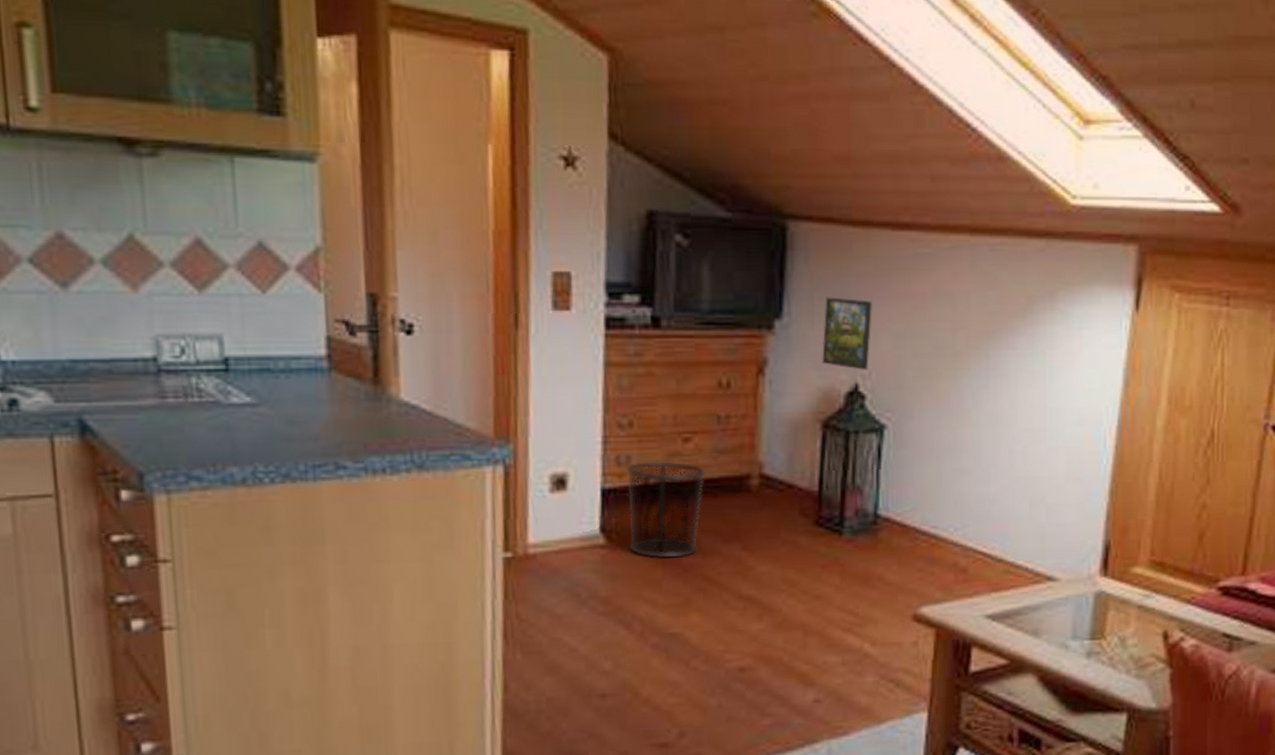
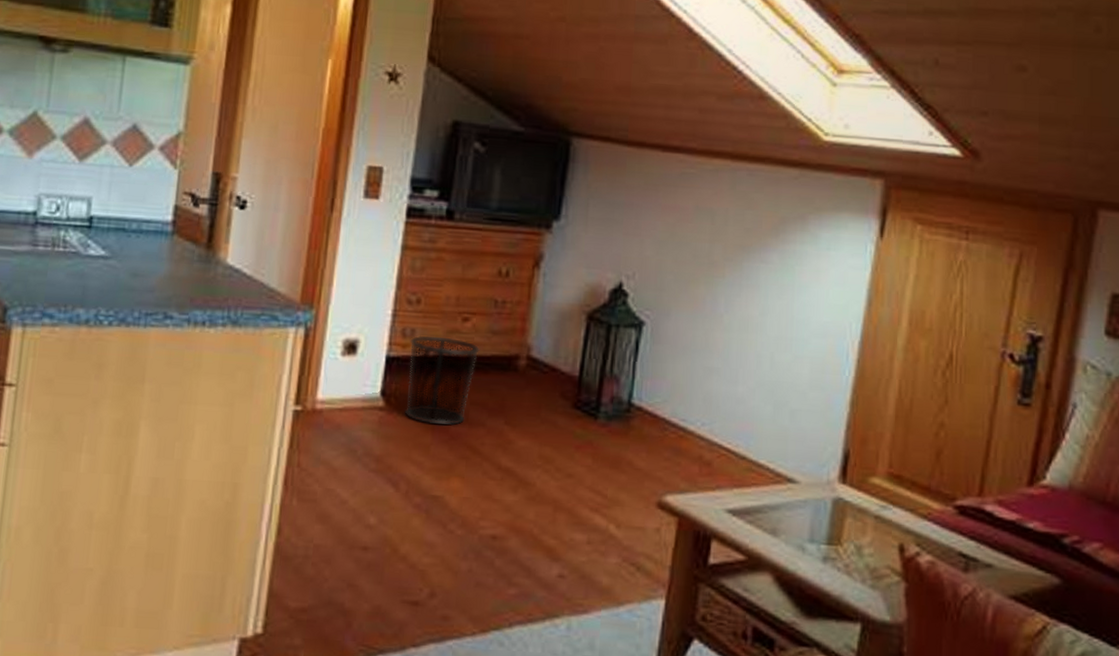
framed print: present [822,297,872,370] -> none [592,204,640,271]

